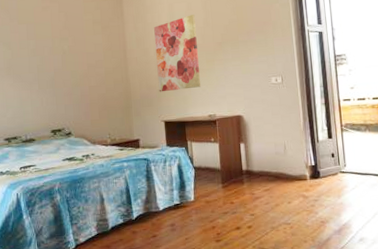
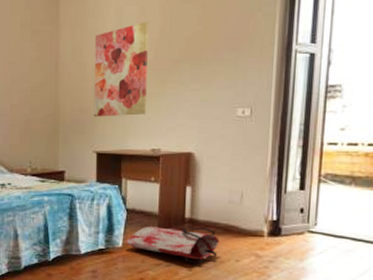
bag: none [196,176,273,210] -> present [125,226,219,265]

